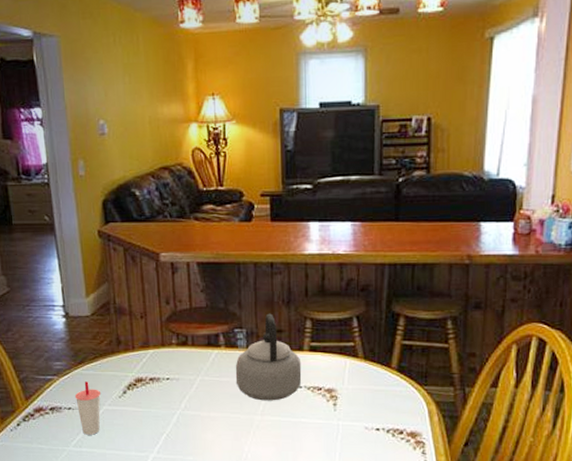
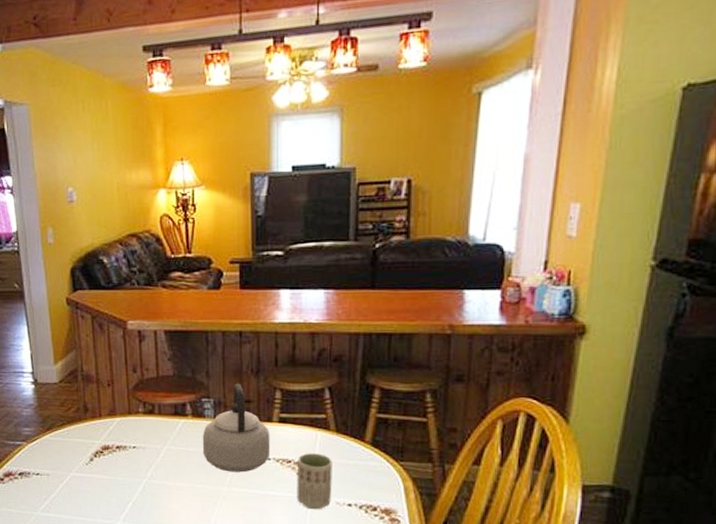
cup: present [74,382,101,435] -> none [43,448,68,501]
cup: none [327,380,361,435] -> present [296,453,332,510]

